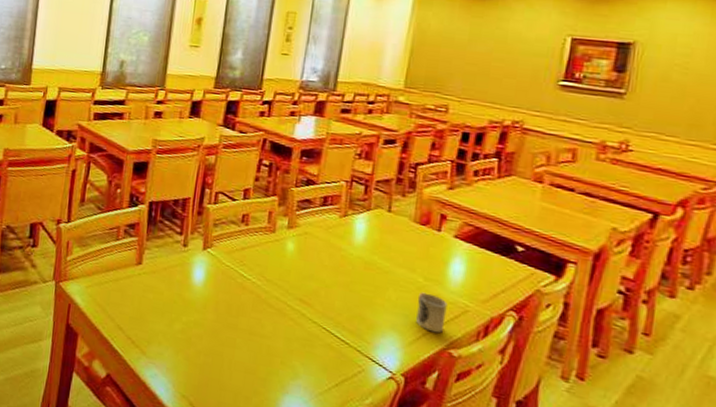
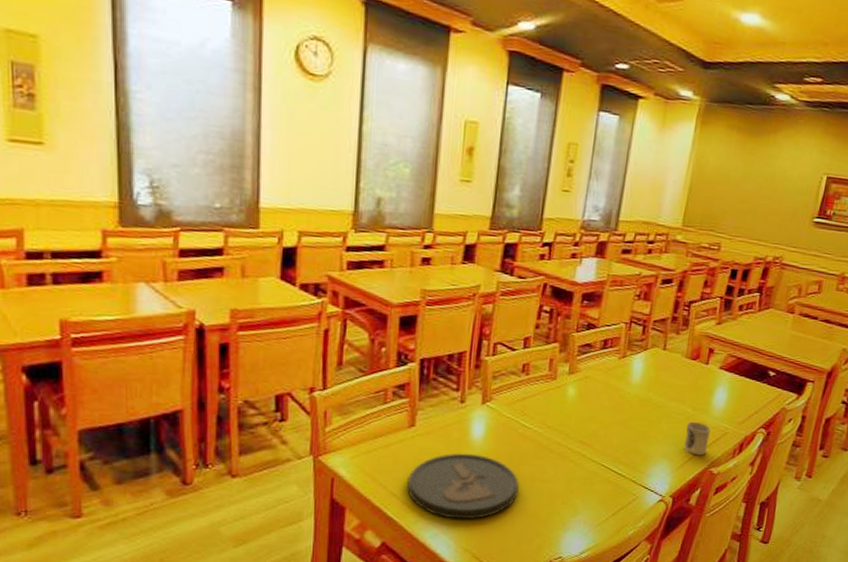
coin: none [132,295,237,366] -> present [407,453,519,520]

